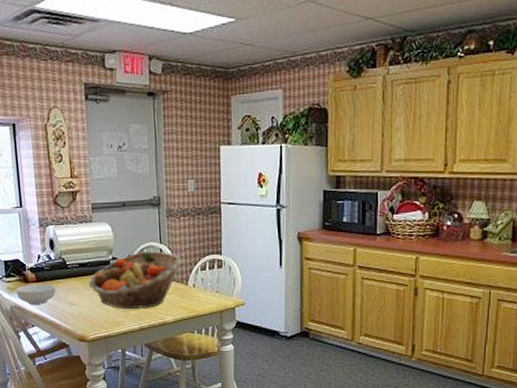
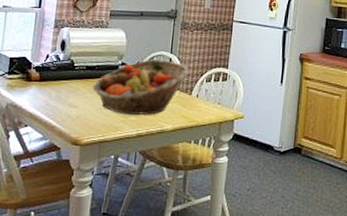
cereal bowl: present [17,284,56,305] -> none [16,83,58,104]

